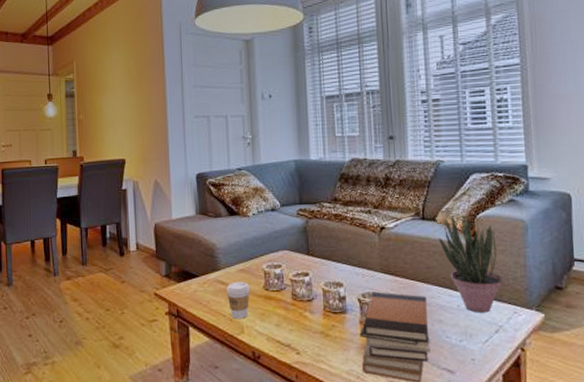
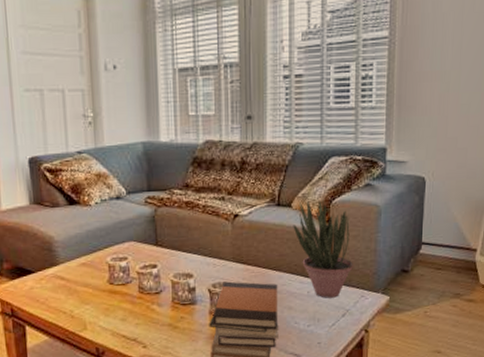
coffee cup: present [226,281,250,319] -> none [66,276,93,316]

